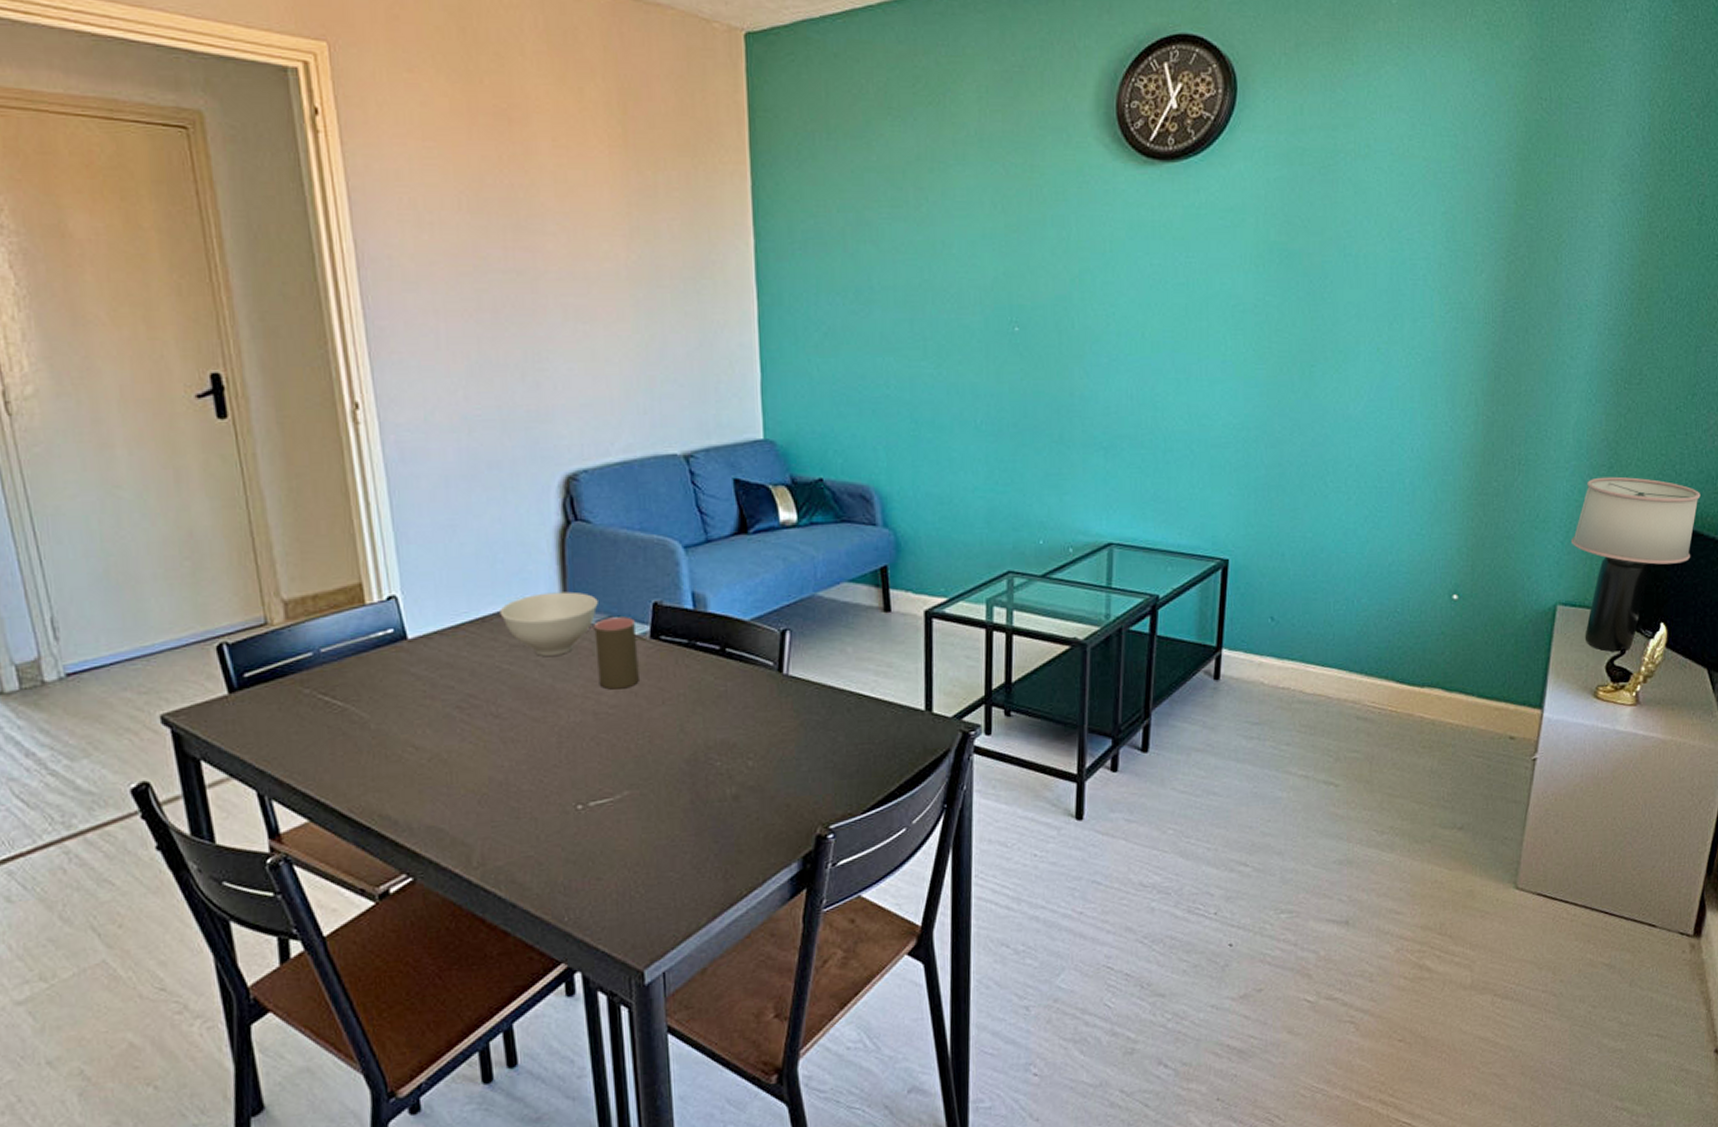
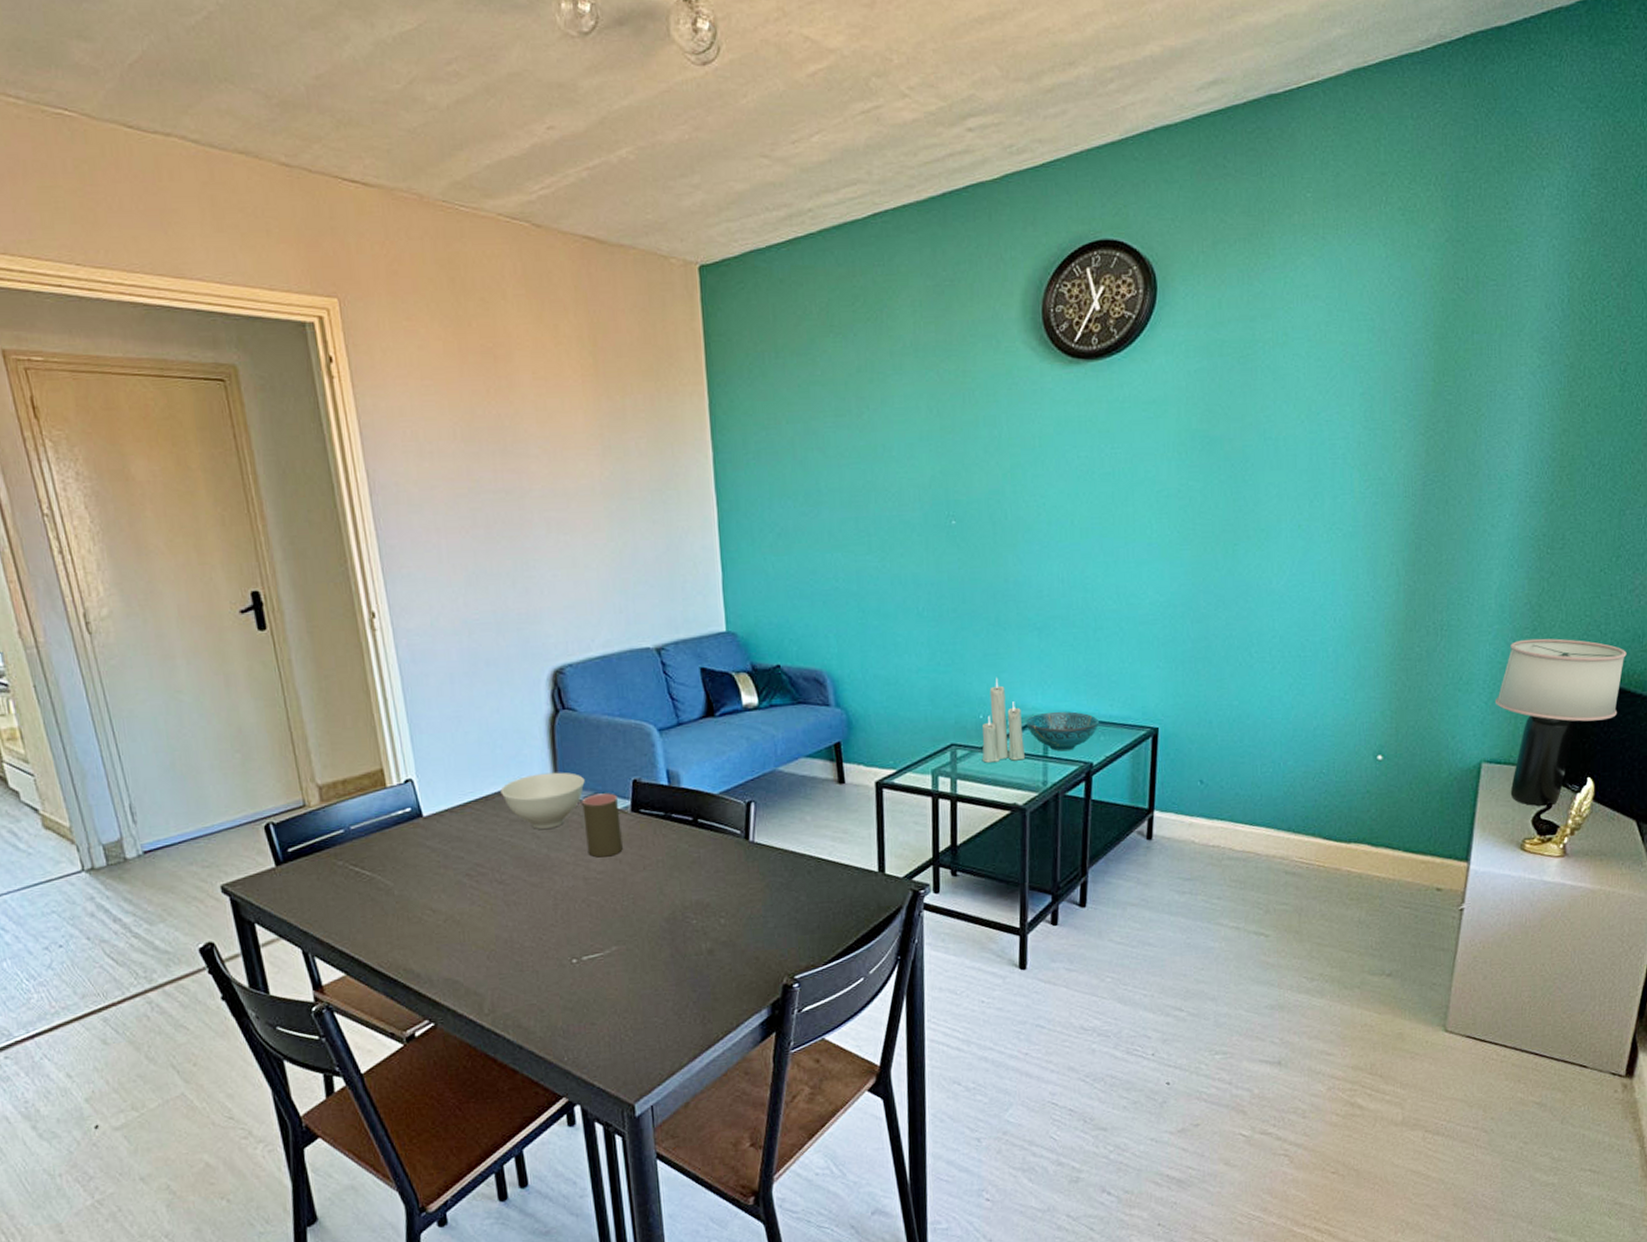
candle: none [1040,499,1087,593] -> present [981,677,1025,763]
decorative bowl: none [1089,539,1167,583] -> present [1026,711,1100,752]

